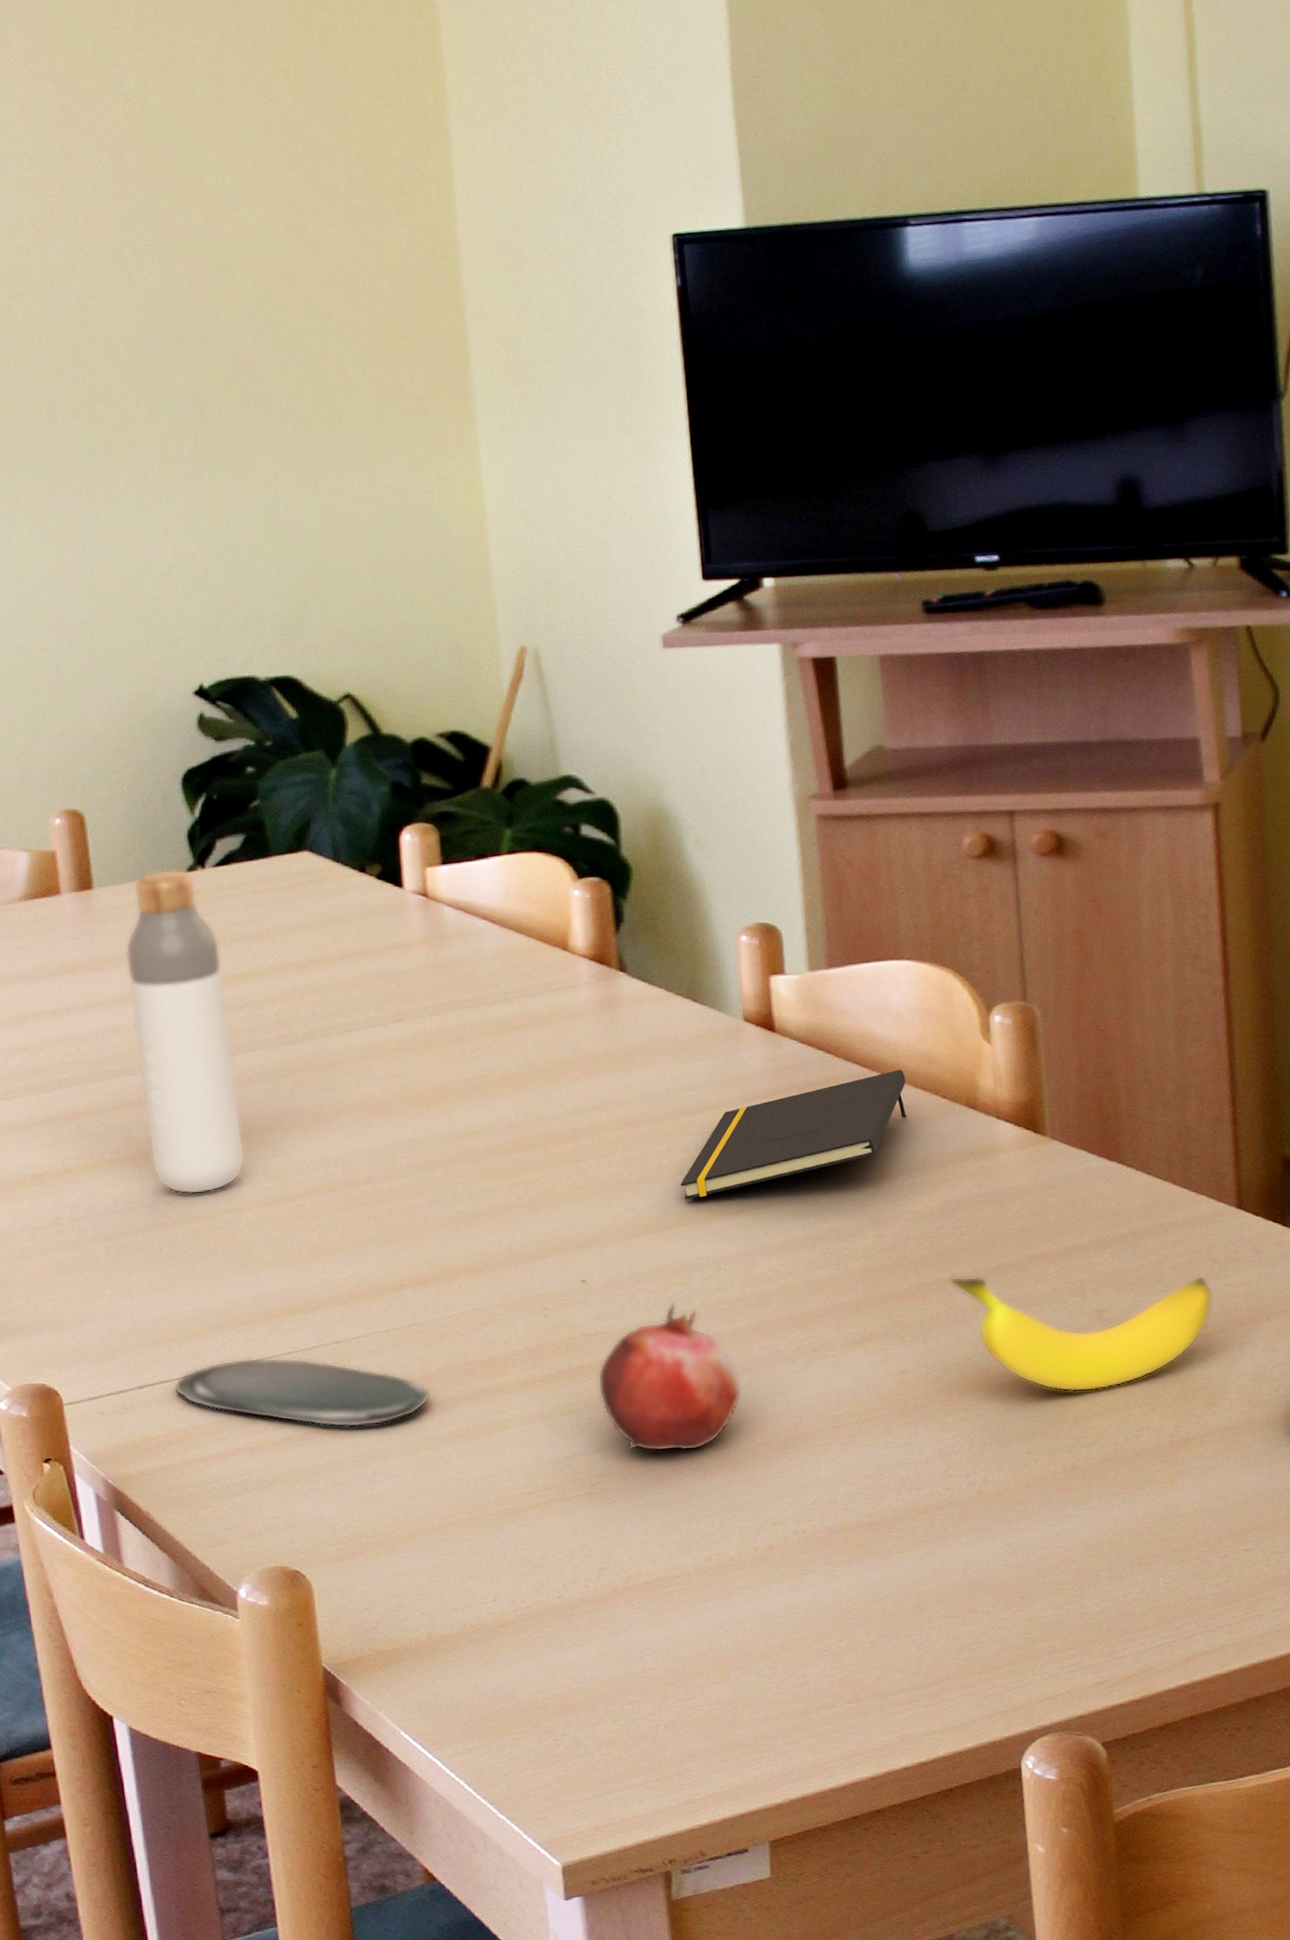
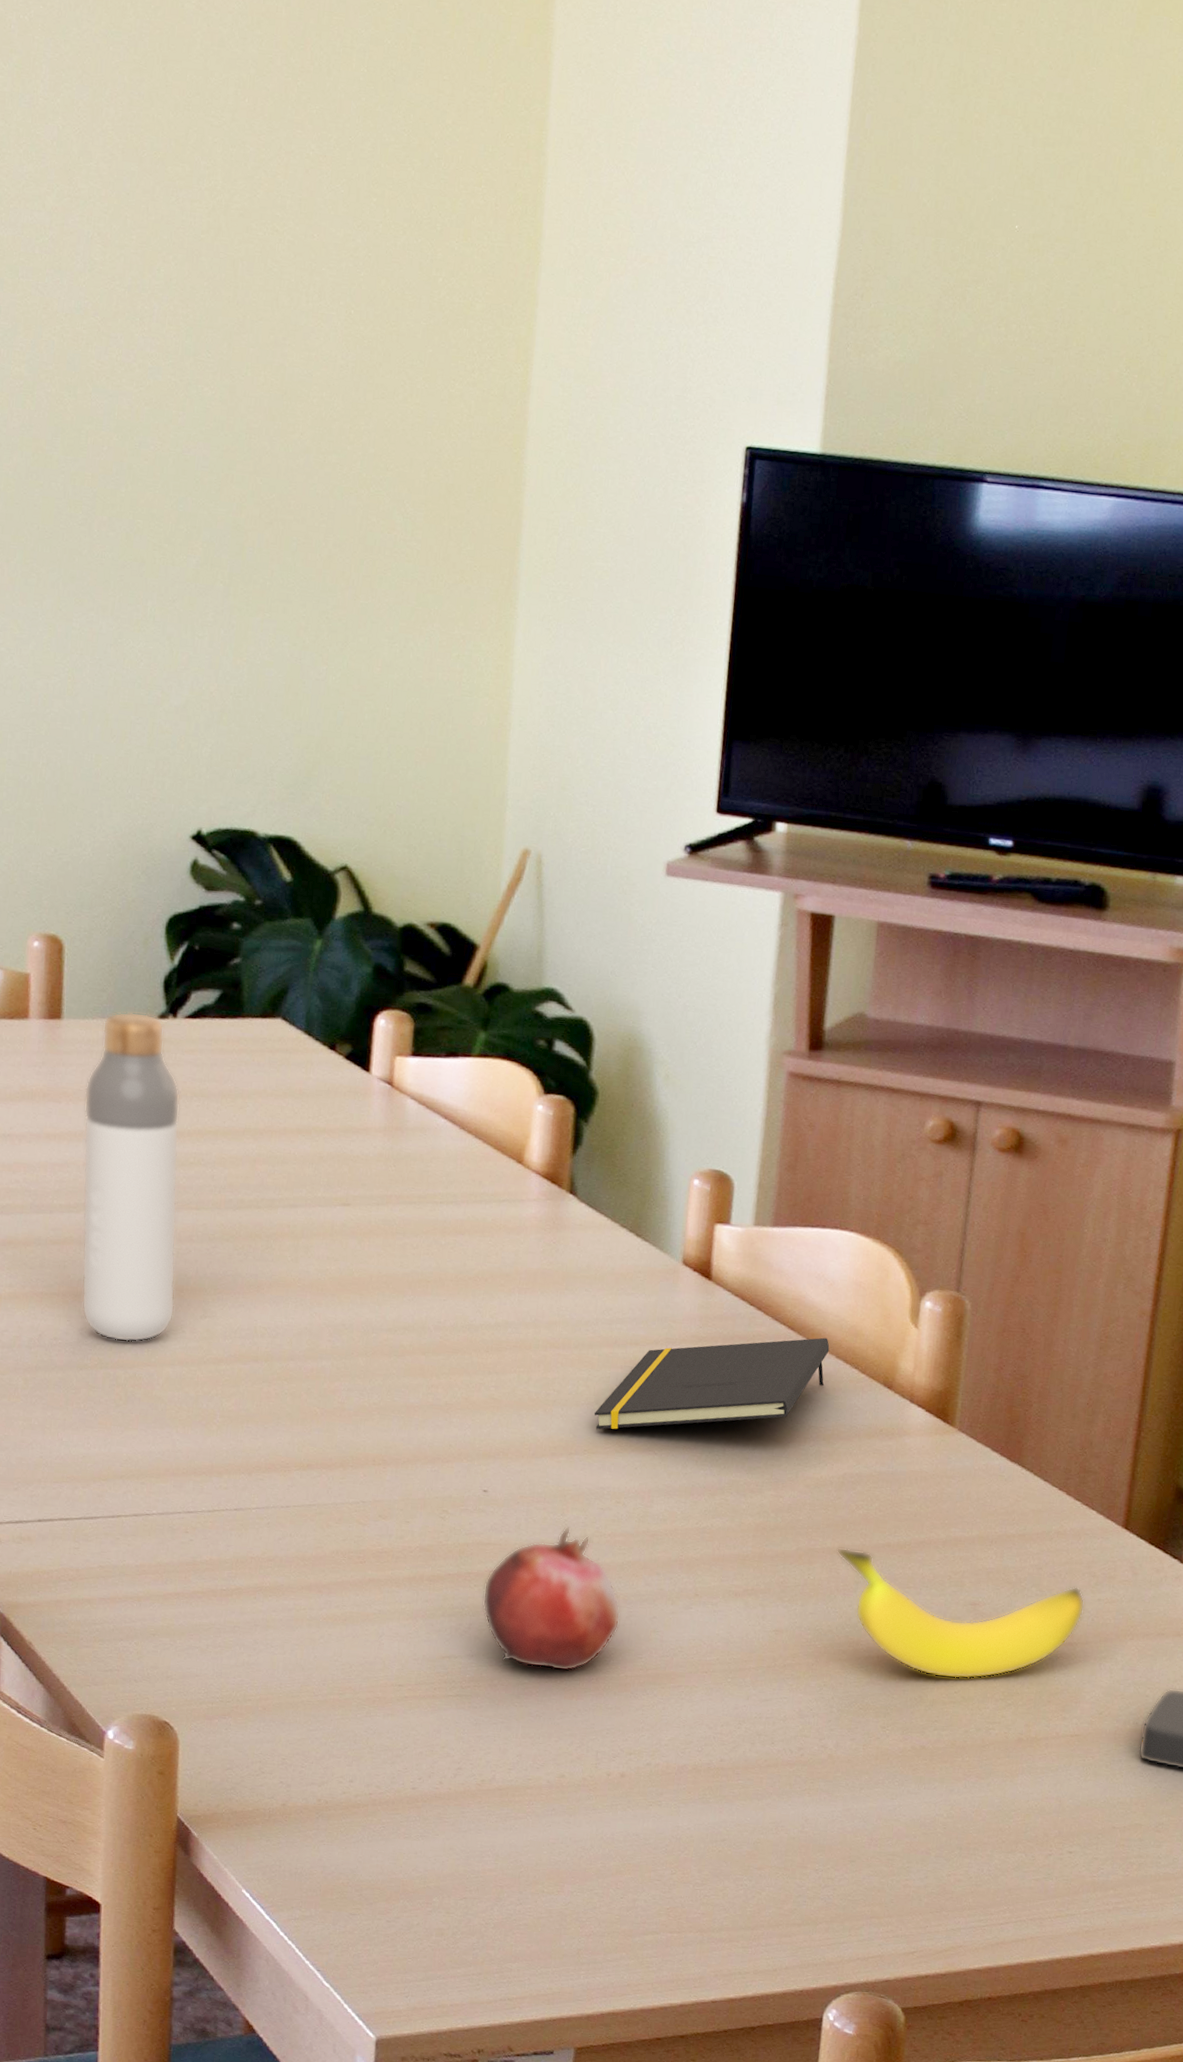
oval tray: present [174,1357,430,1428] -> none [72,1509,320,1596]

